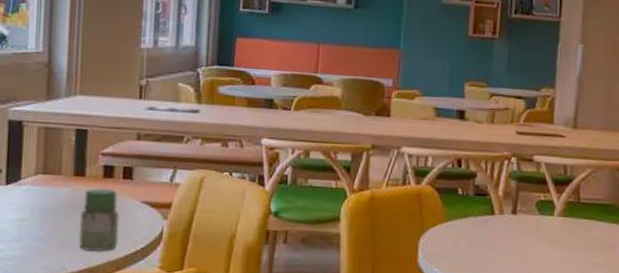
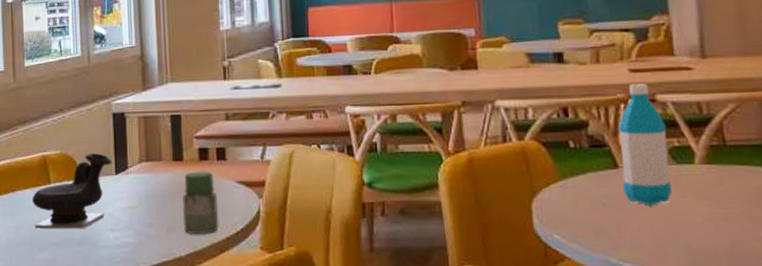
water bottle: none [496,144,538,248] -> present [618,83,672,206]

